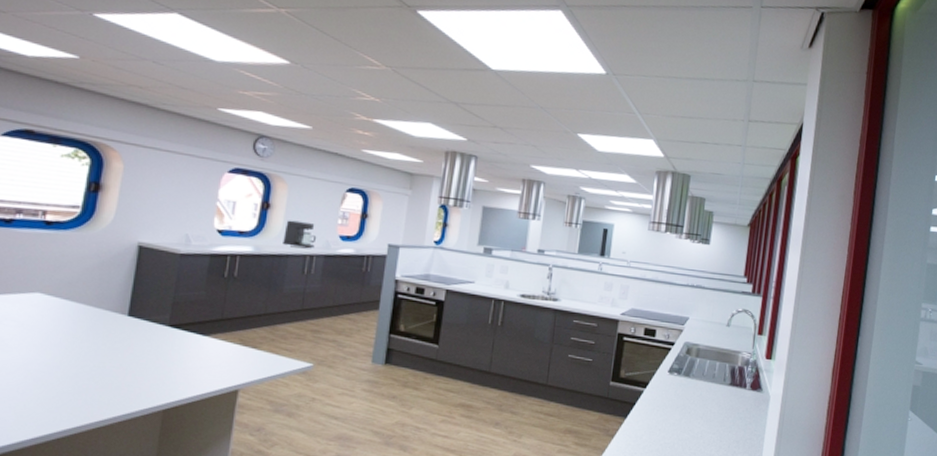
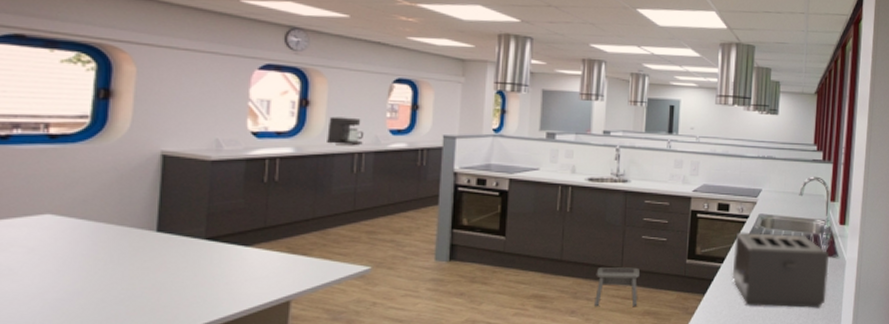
step stool: none [518,381,564,425] -> present [595,266,639,307]
toaster: none [654,358,753,441] -> present [732,232,829,307]

